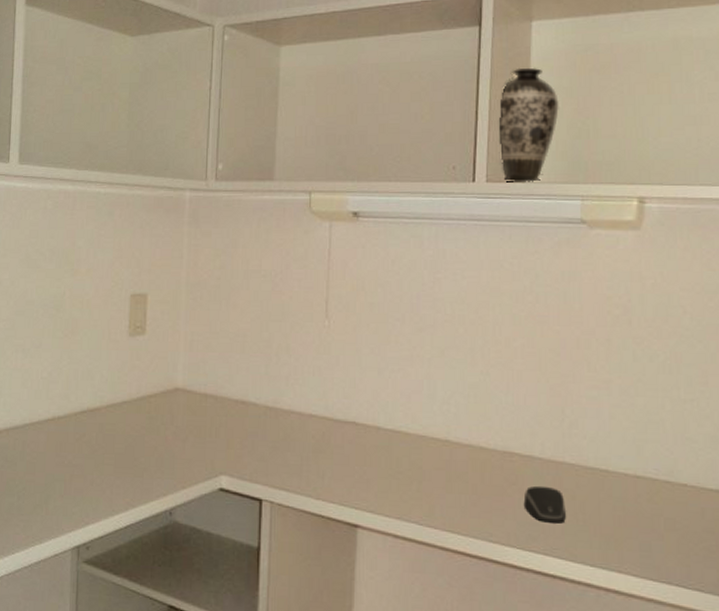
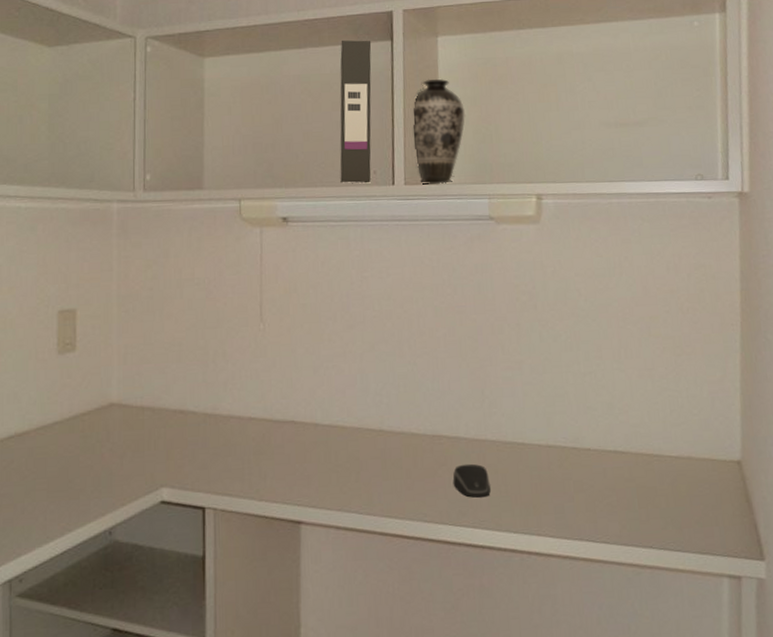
binder: none [416,26,457,179] -> present [339,40,372,184]

